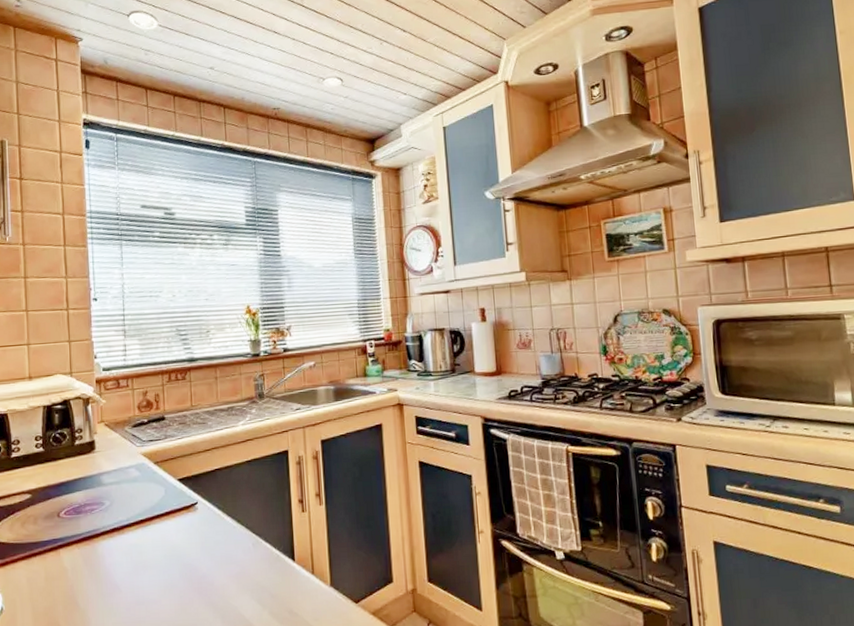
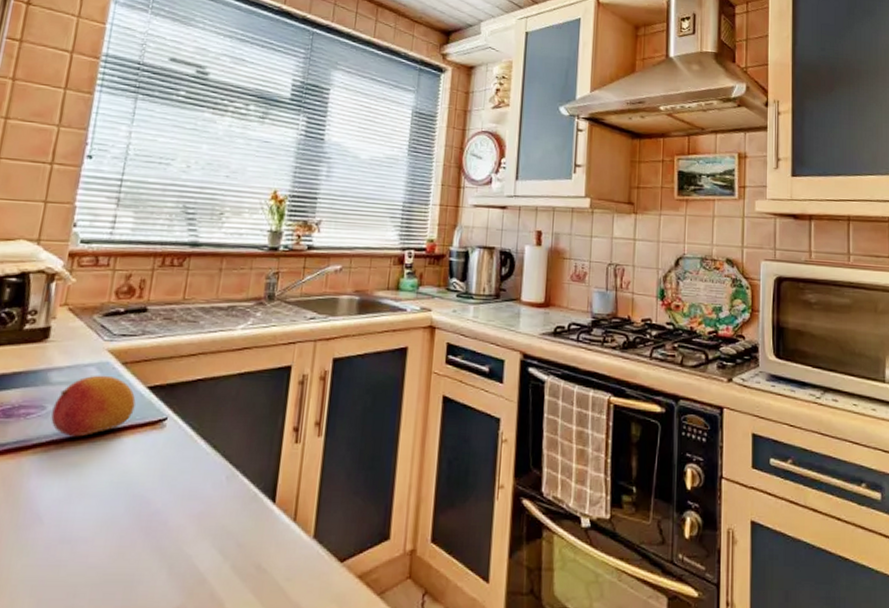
fruit: none [110,473,171,524] -> present [51,375,136,437]

